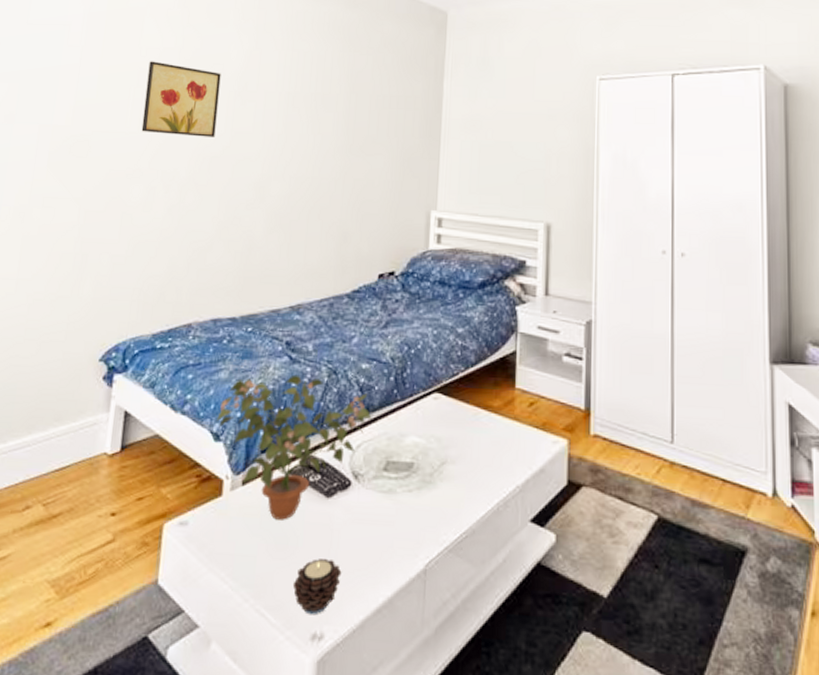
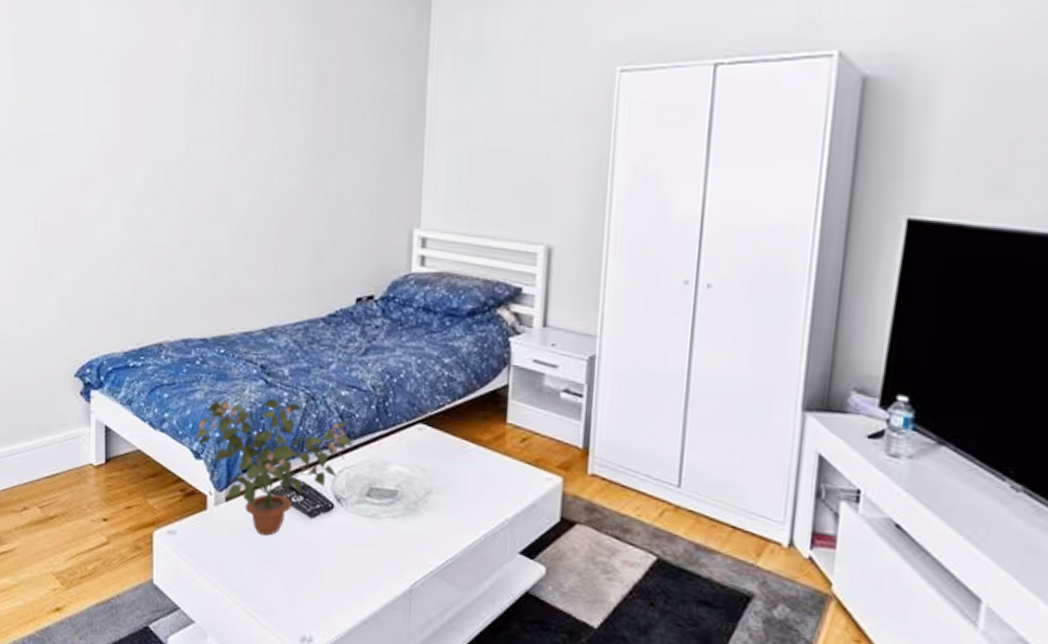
wall art: present [141,61,221,137] -> none [89,51,170,142]
candle: present [292,559,342,615] -> none [280,572,328,621]

